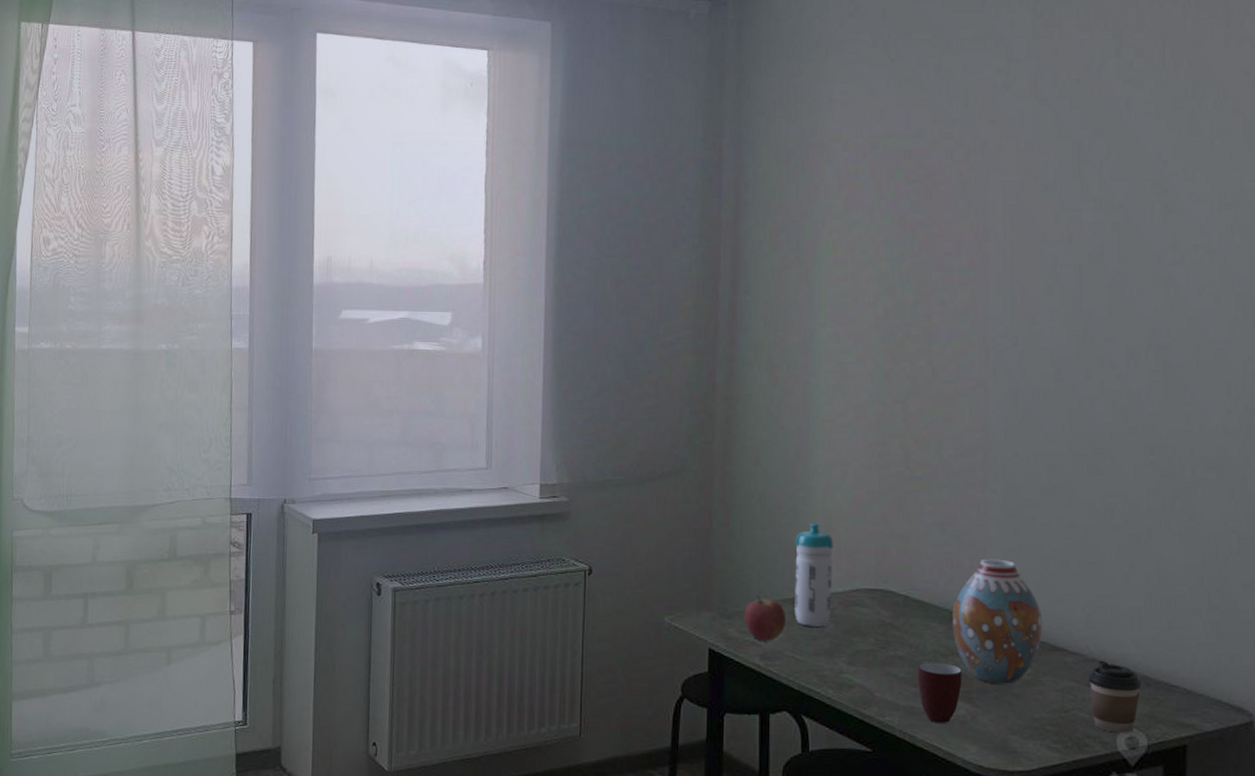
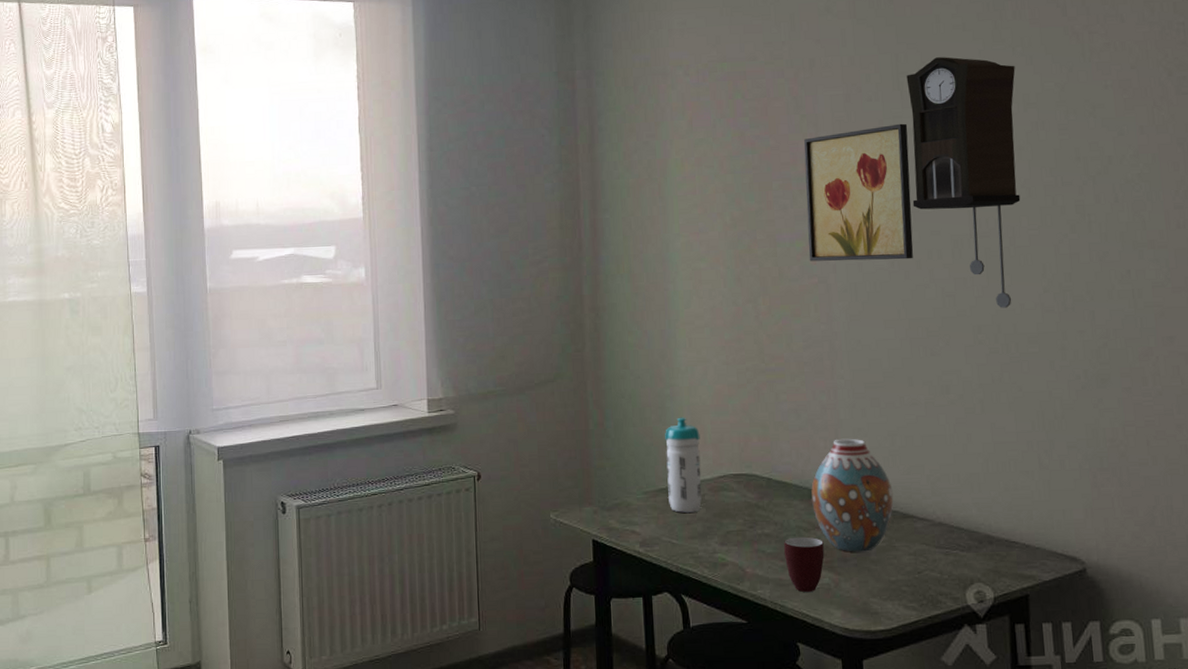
apple: present [744,595,787,641] -> none [622,487,662,529]
wall art: none [967,217,1087,367] -> present [804,123,913,262]
pendulum clock: none [1086,146,1212,428] -> present [906,57,1021,308]
coffee cup: present [1089,660,1142,733] -> none [937,523,985,589]

